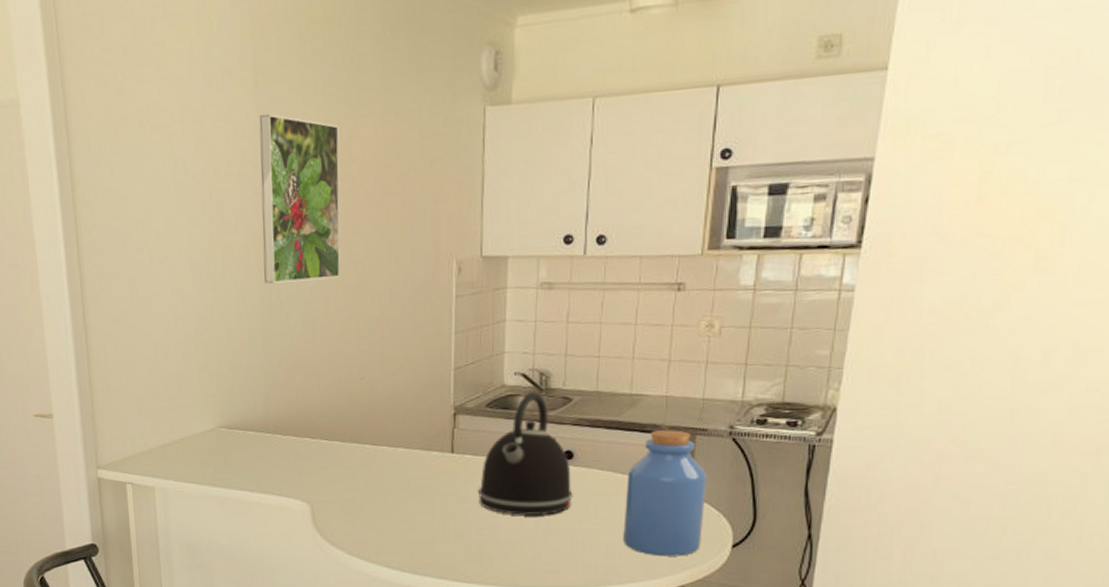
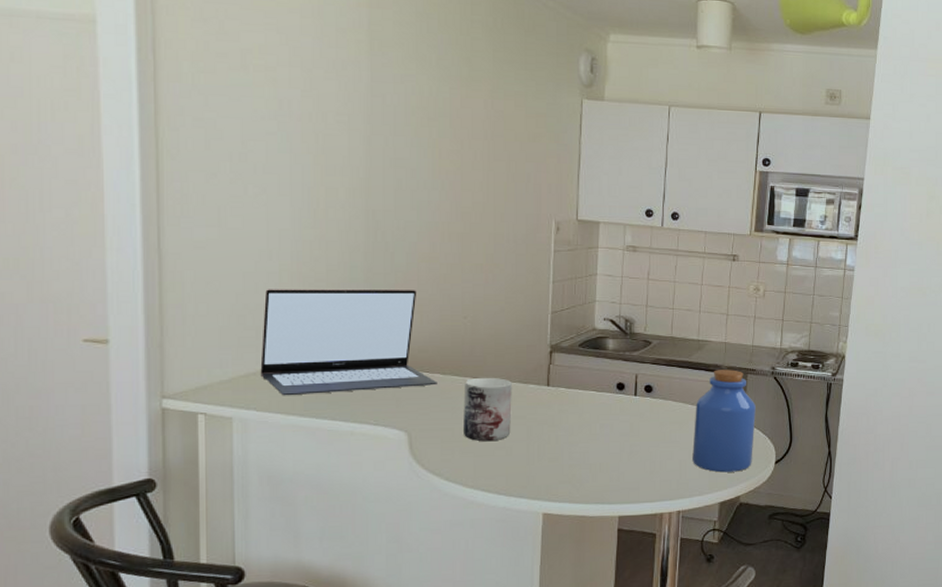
laptop: none [174,351,337,466] -> present [260,289,437,396]
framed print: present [259,113,341,284] -> none [370,73,451,227]
mug: none [364,444,414,513] -> present [464,377,512,441]
kettle: present [477,392,573,515] -> none [570,335,652,441]

